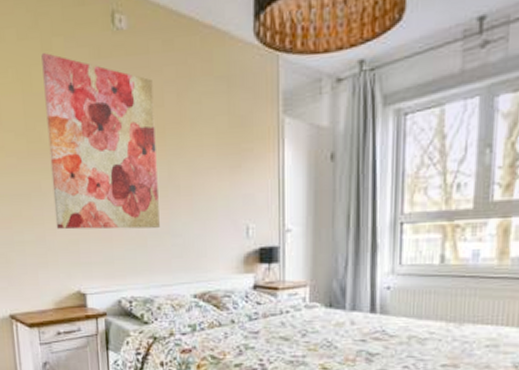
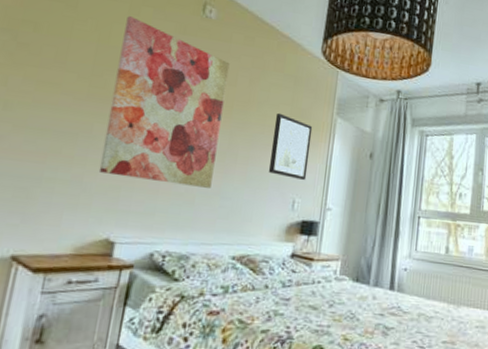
wall art: none [212,126,258,202] -> present [268,112,313,180]

